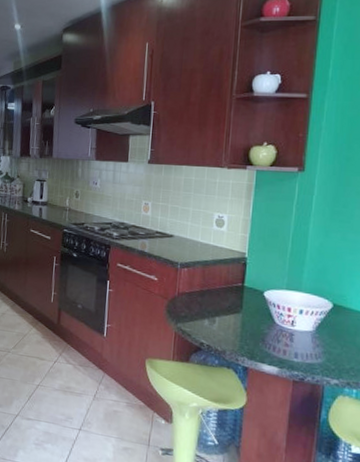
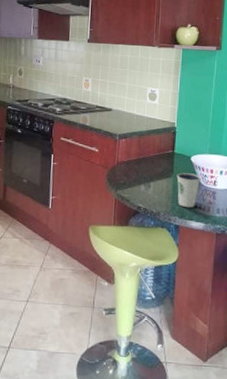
dixie cup: none [246,309,276,349] -> present [176,173,201,207]

